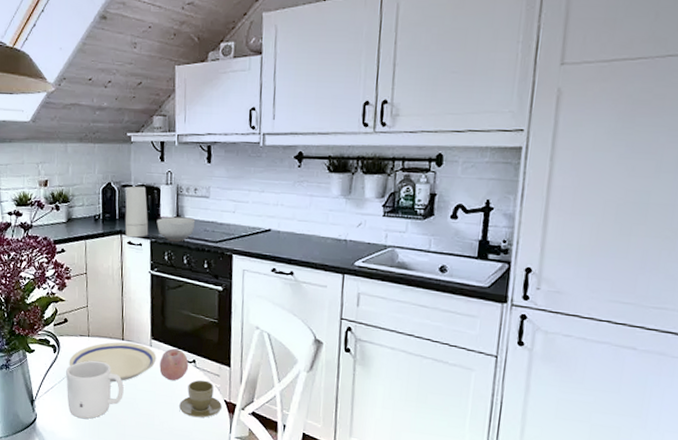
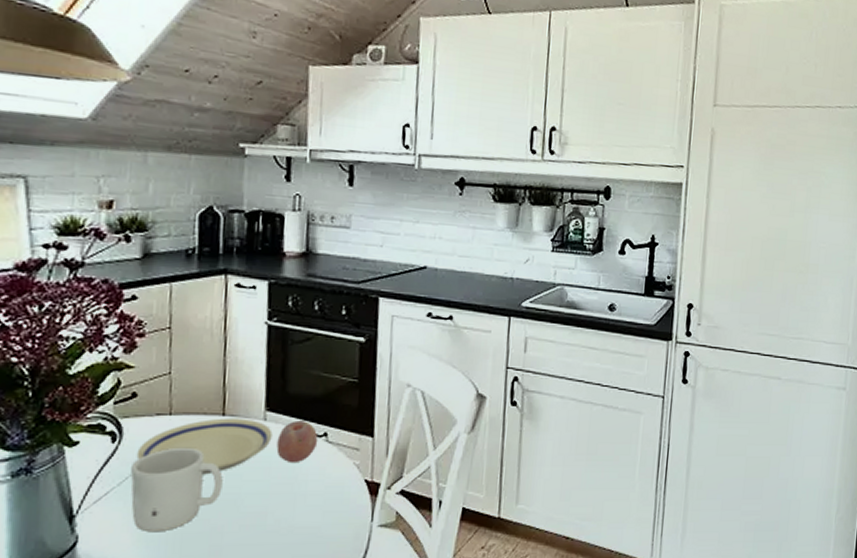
canister: present [125,186,149,238] -> none [232,211,267,279]
bowl: present [156,216,196,242] -> none [278,251,332,283]
teacup: present [179,380,222,418] -> none [303,457,361,508]

